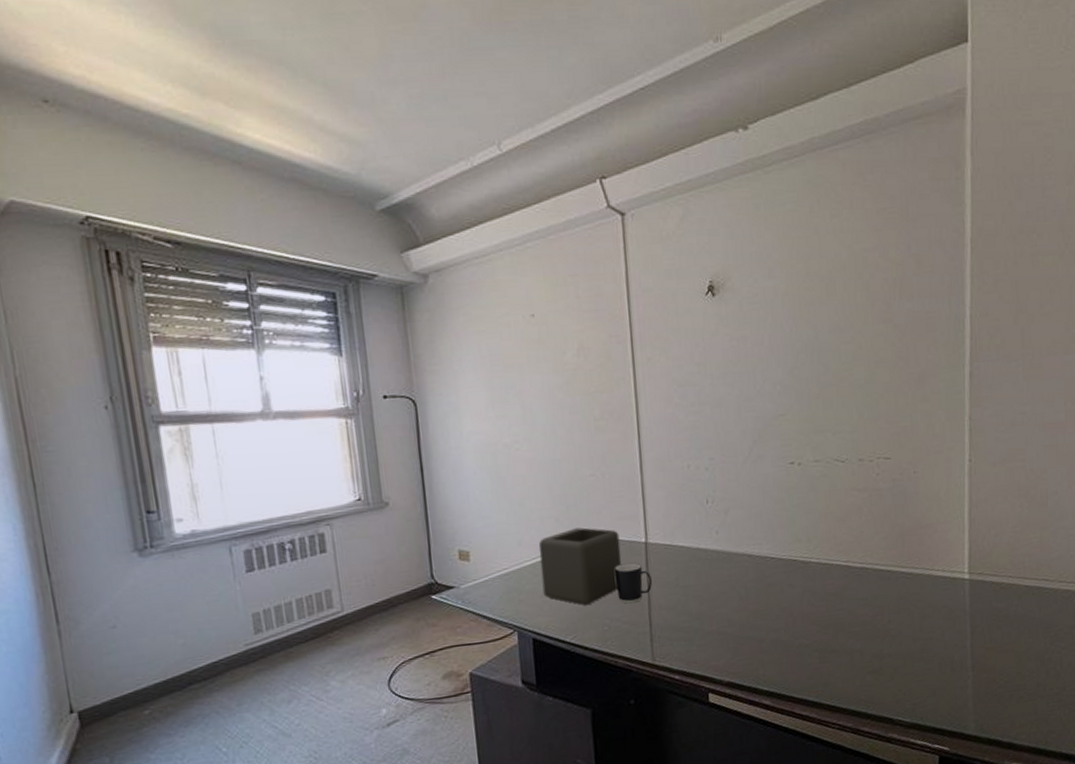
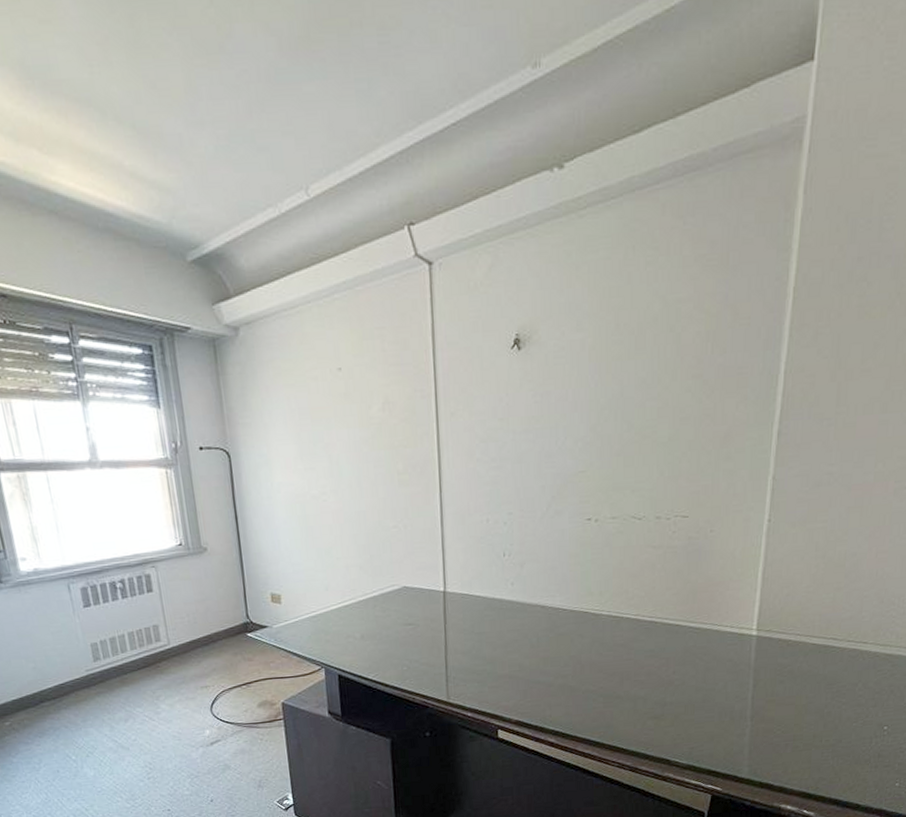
desk organizer: present [538,527,622,605] -> none [344,576,421,647]
mug: present [614,562,652,604] -> none [413,609,449,647]

